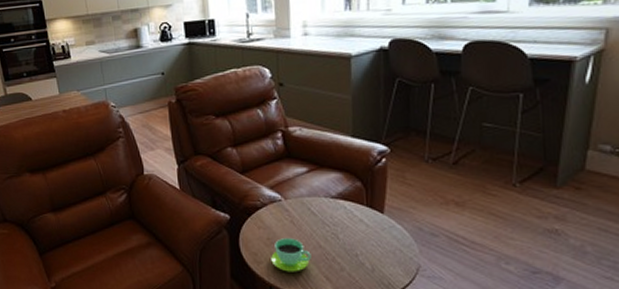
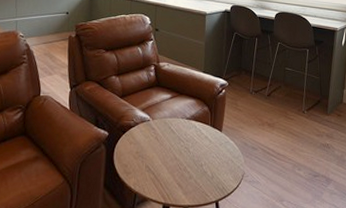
cup: present [271,238,311,272] -> none [138,152,169,181]

